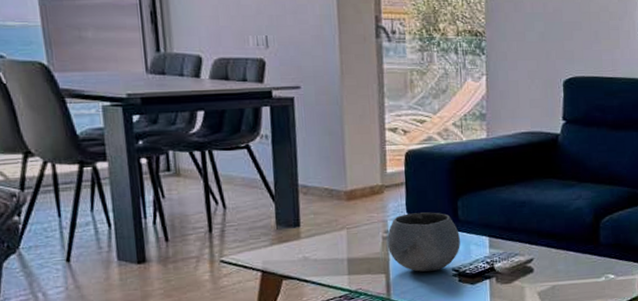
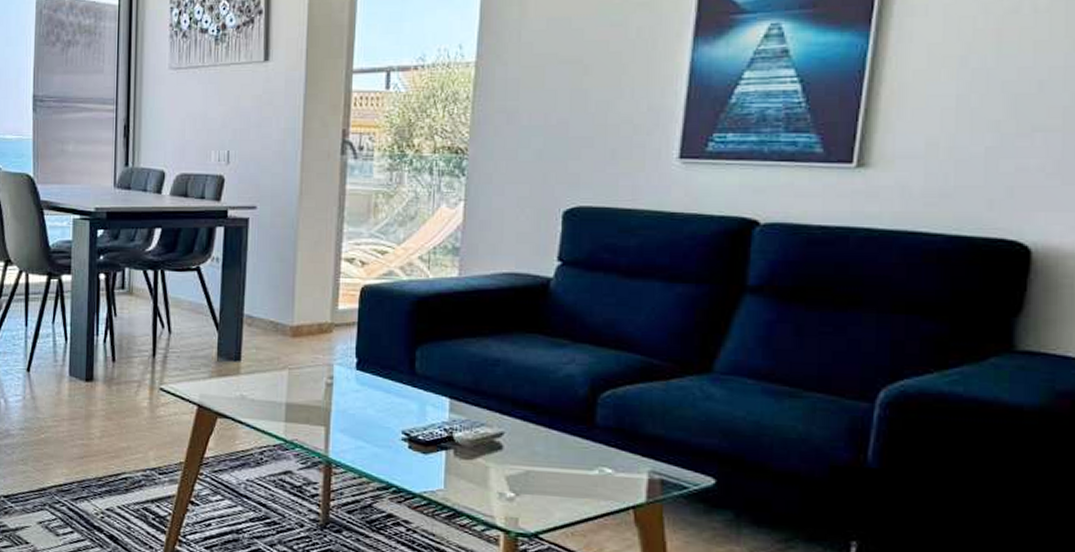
bowl: present [387,212,460,272] -> none [331,359,415,431]

